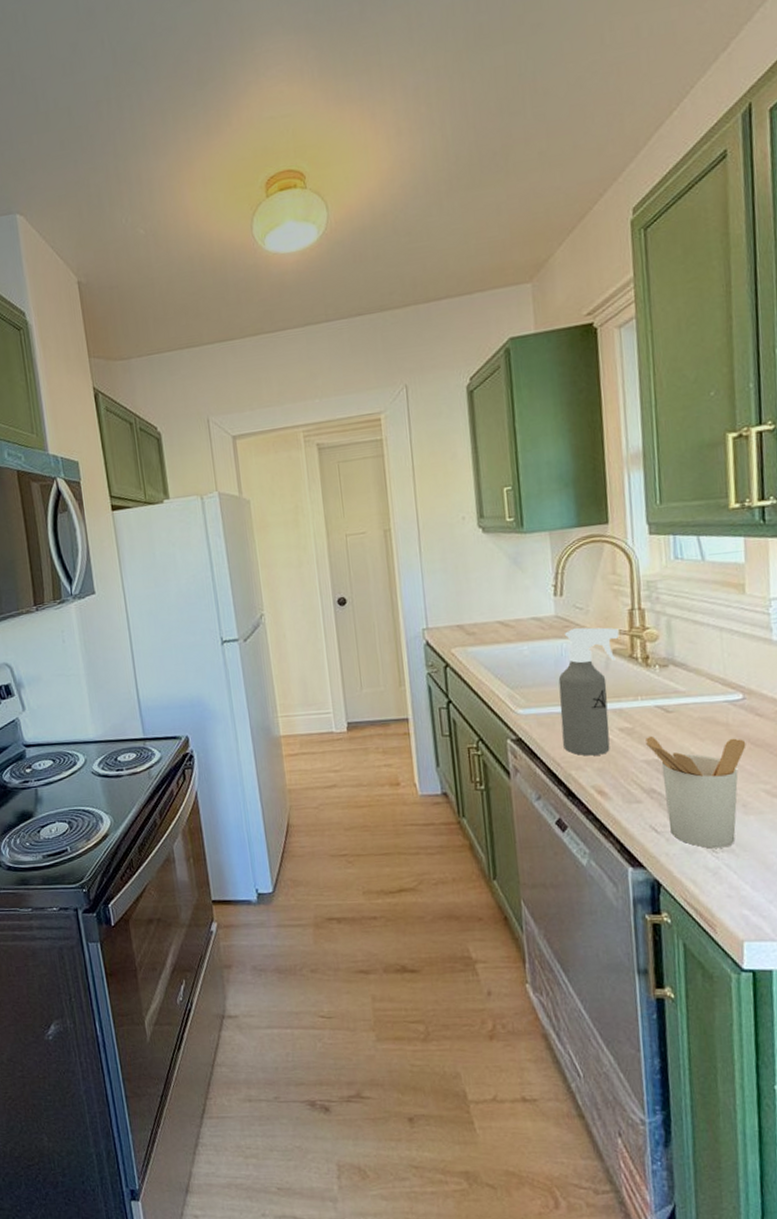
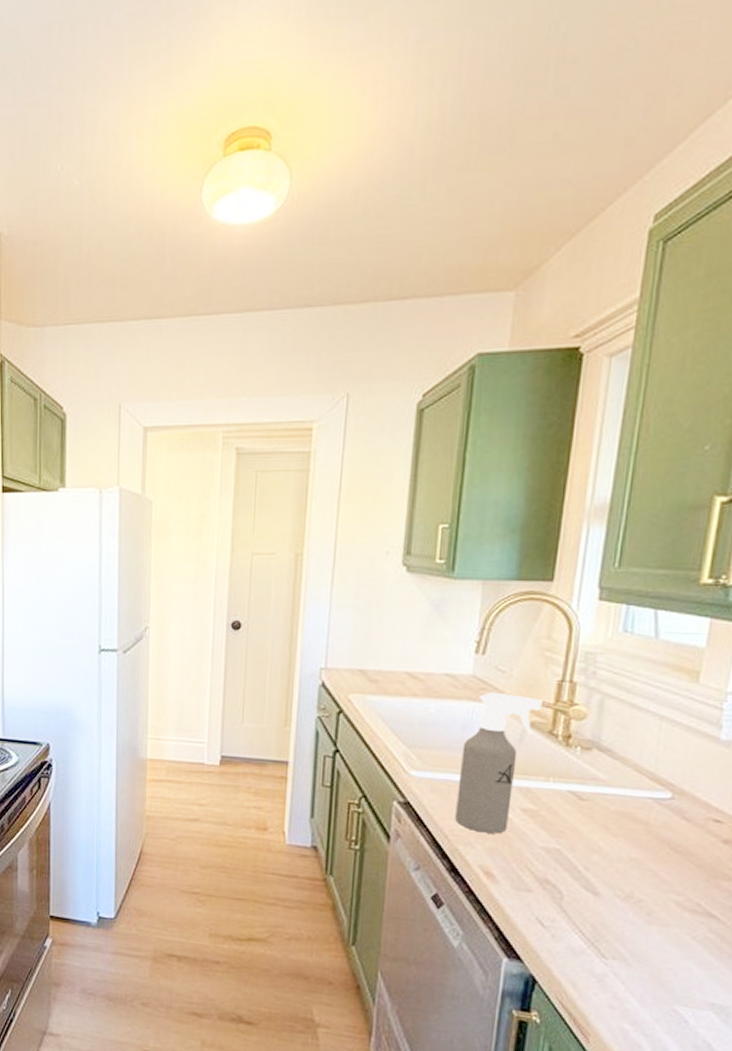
utensil holder: present [646,736,746,849] -> none [549,822,665,955]

